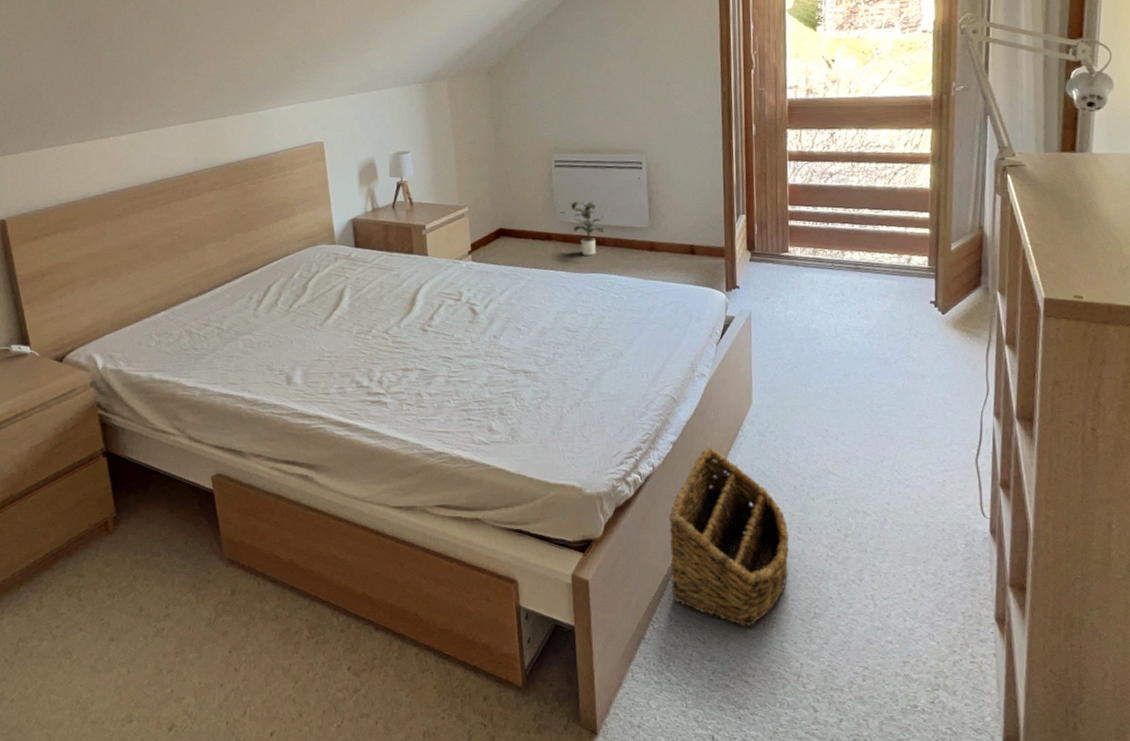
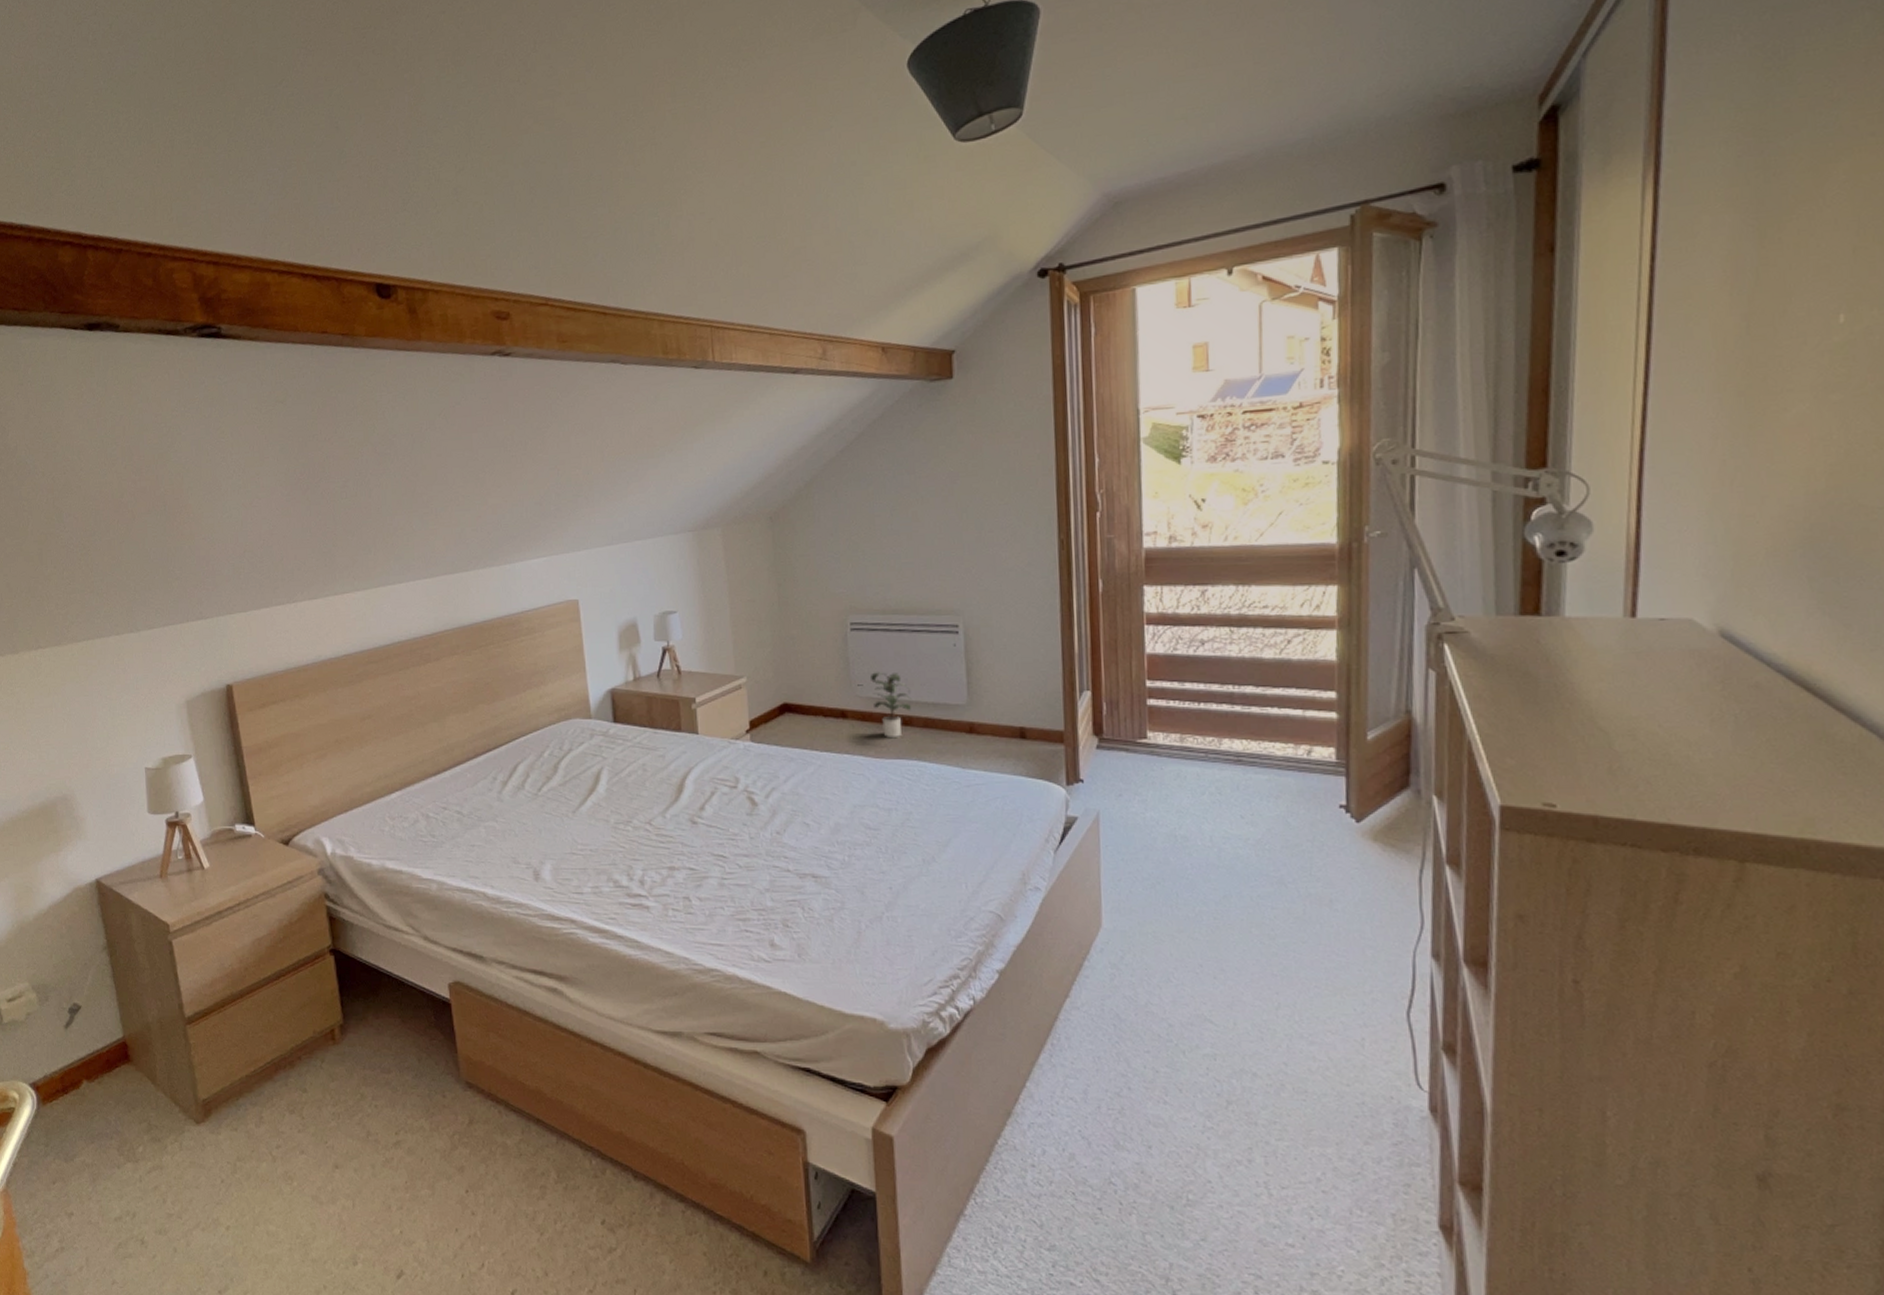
basket: present [668,447,789,626] -> none [994,979,1152,1210]

